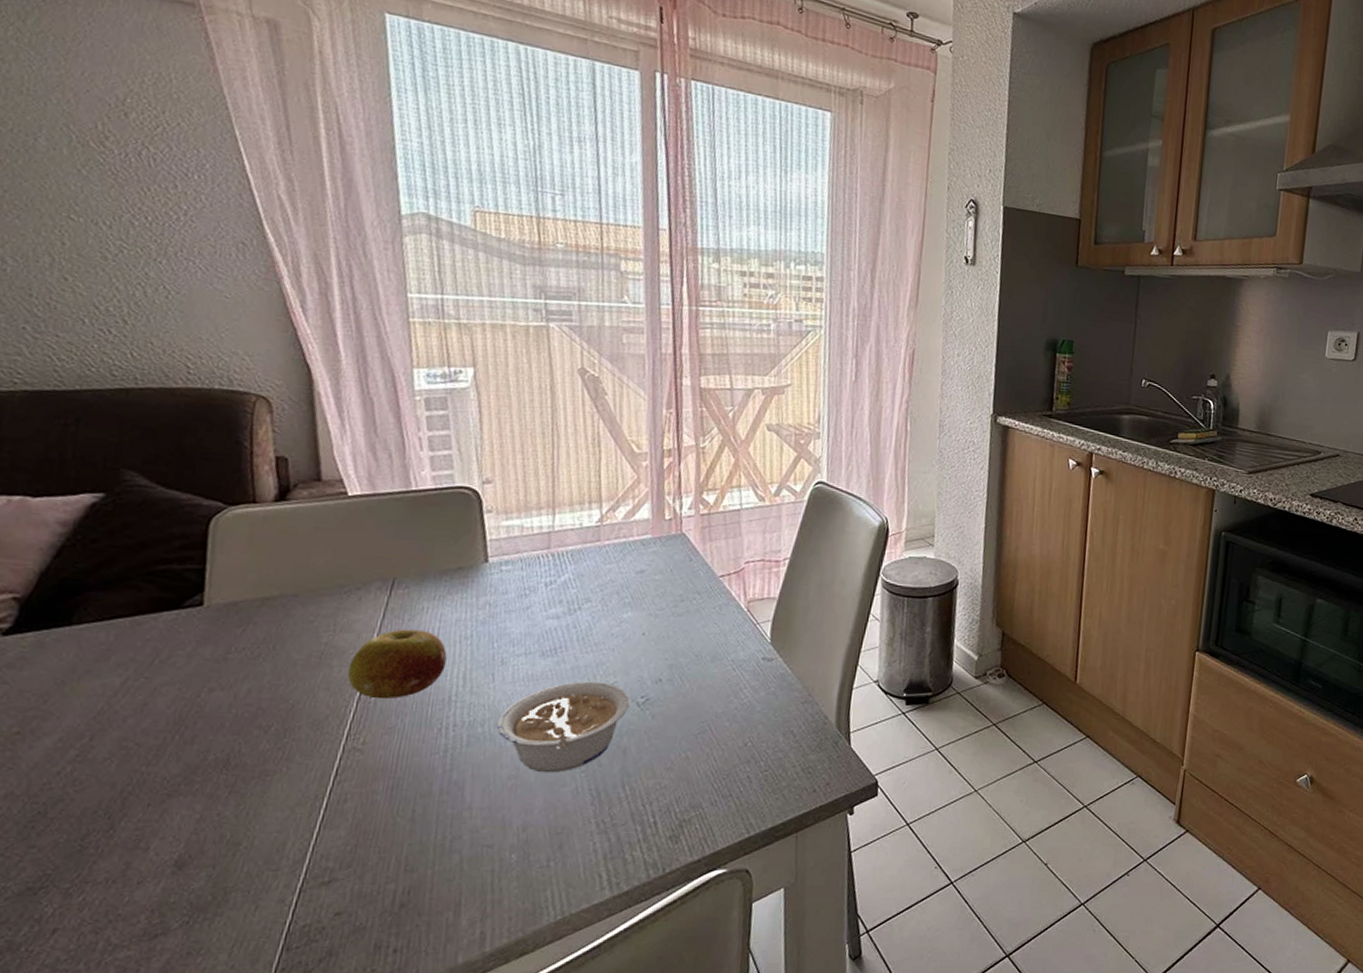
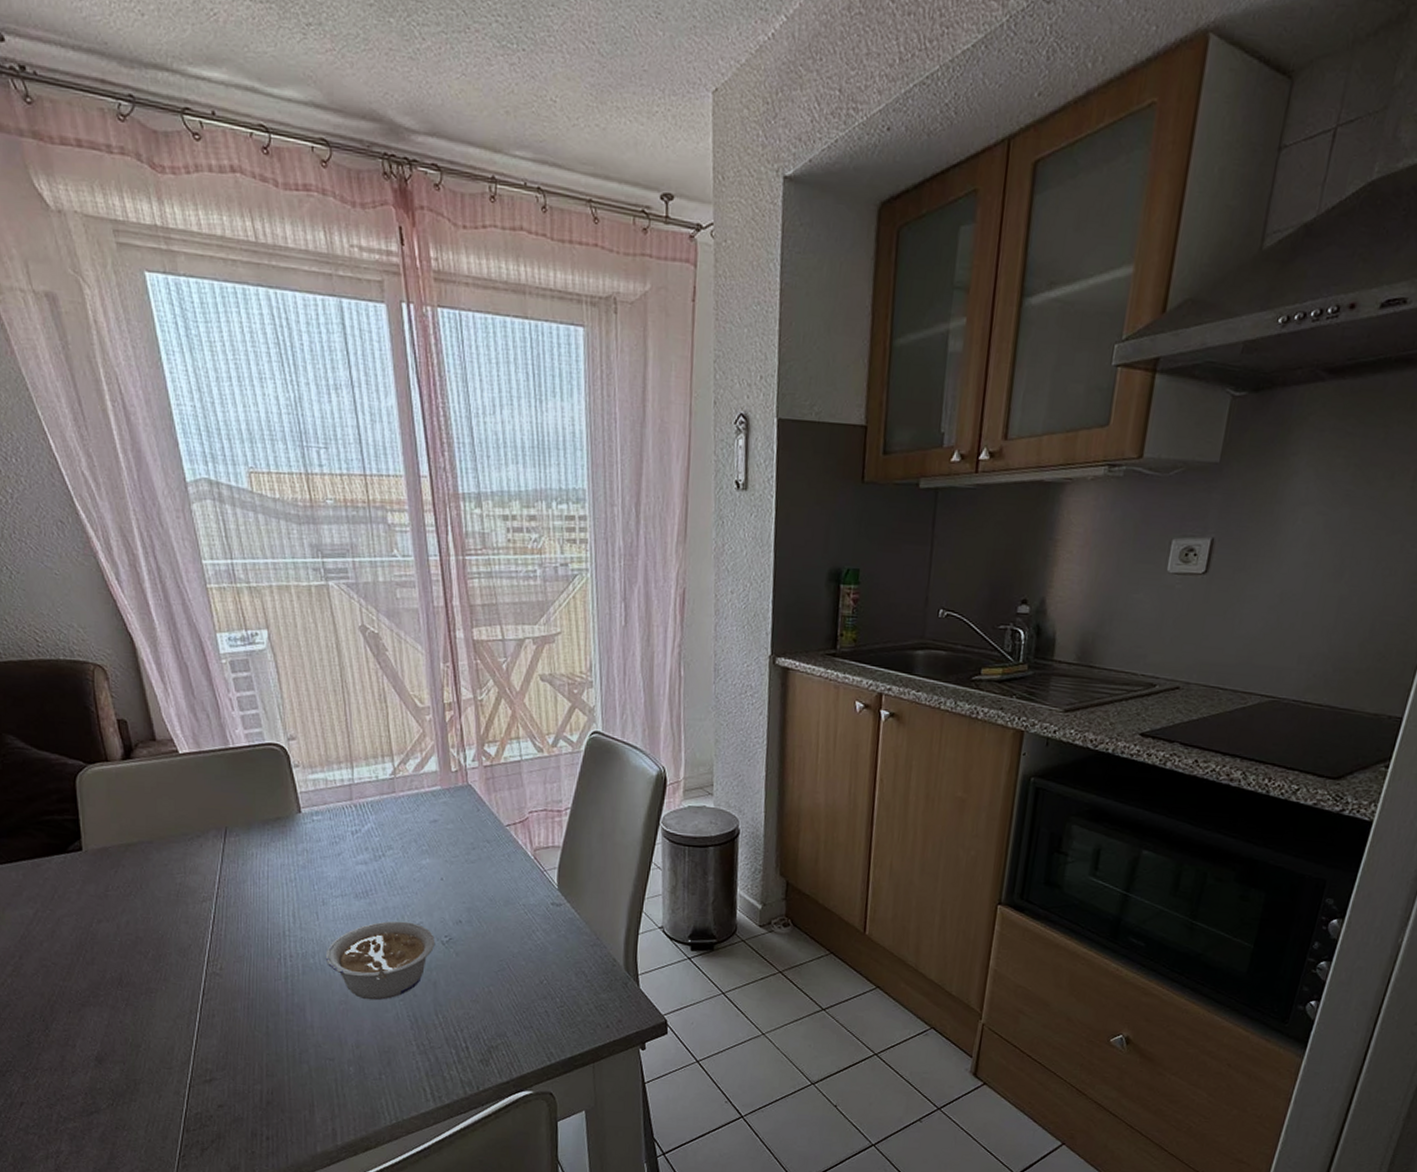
fruit: present [347,629,447,700] -> none [200,872,277,933]

